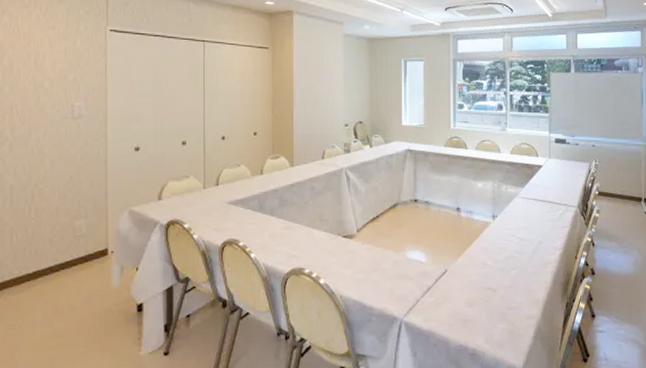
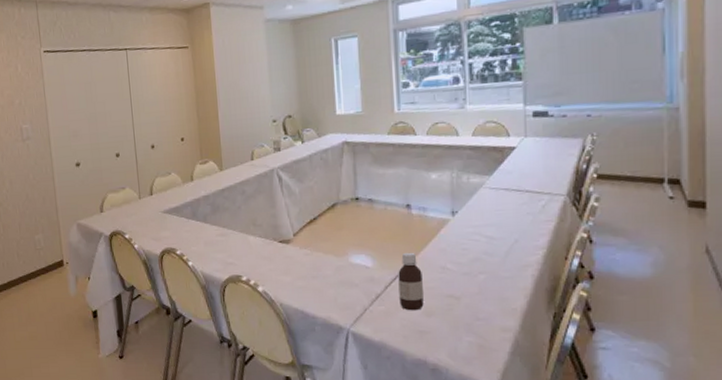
bottle: none [447,249,467,302] -> present [398,252,424,311]

